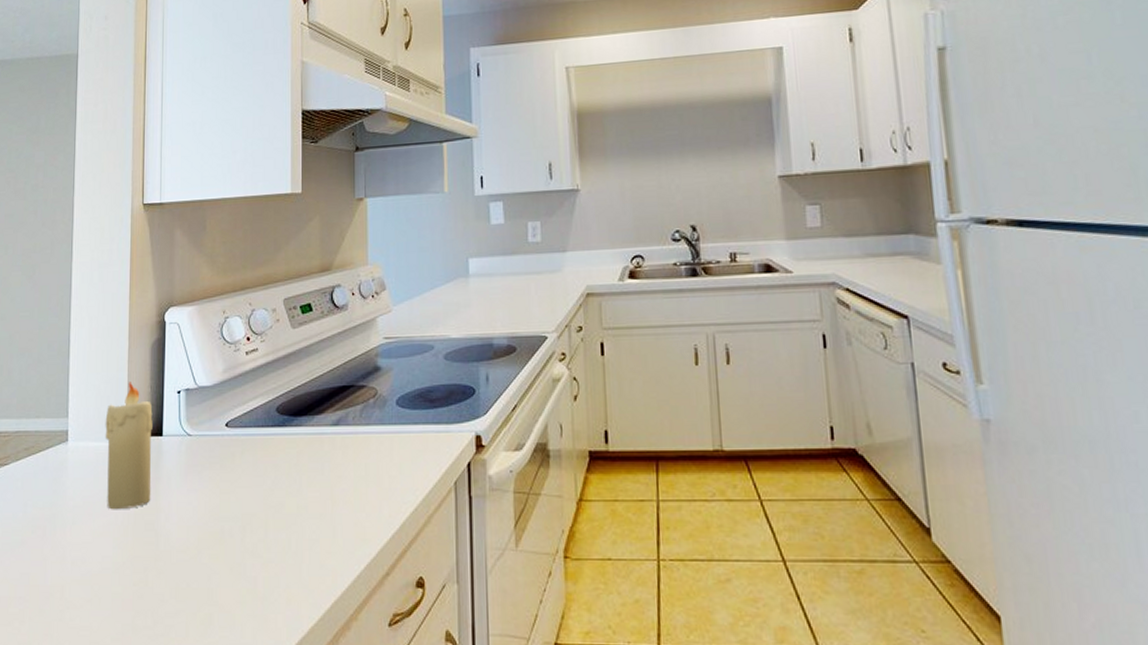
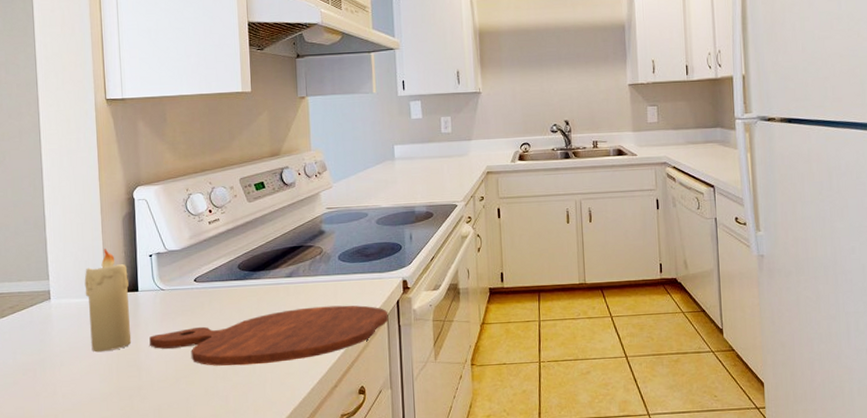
cutting board: none [171,465,457,538] -> present [149,305,389,366]

